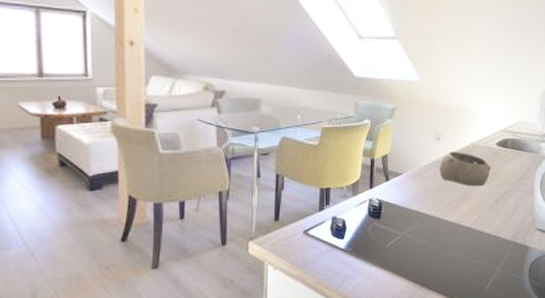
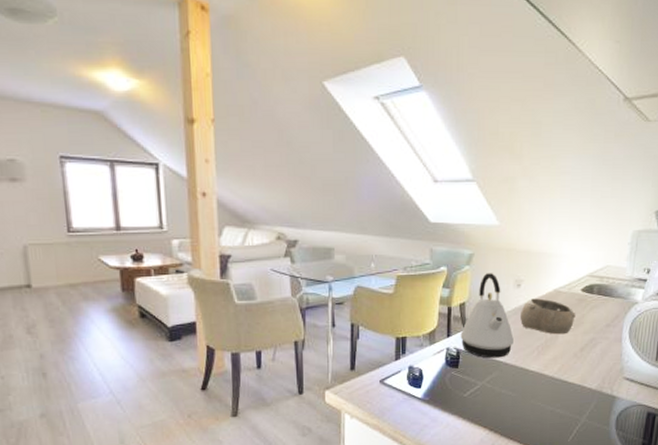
kettle: none [382,127,433,210] -> present [460,273,514,358]

